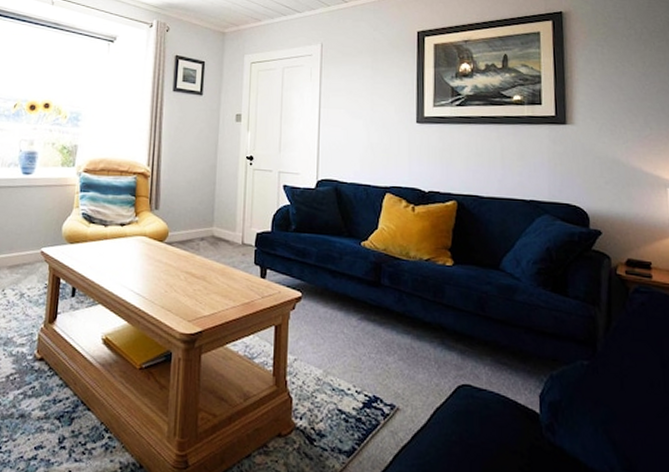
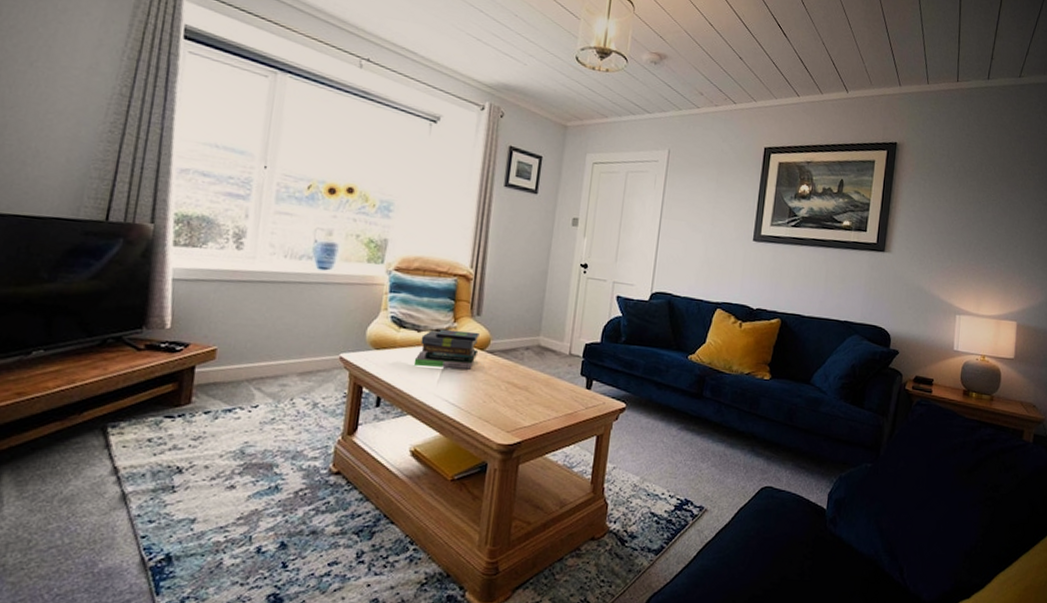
books: none [102,223,159,261] -> present [413,329,480,370]

